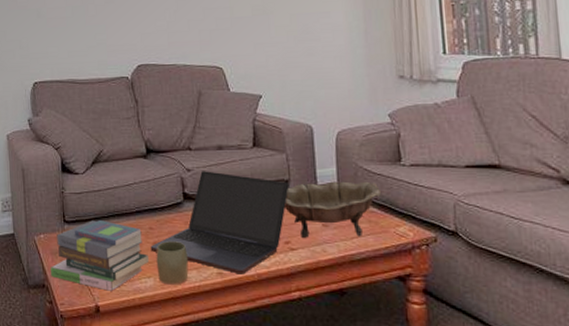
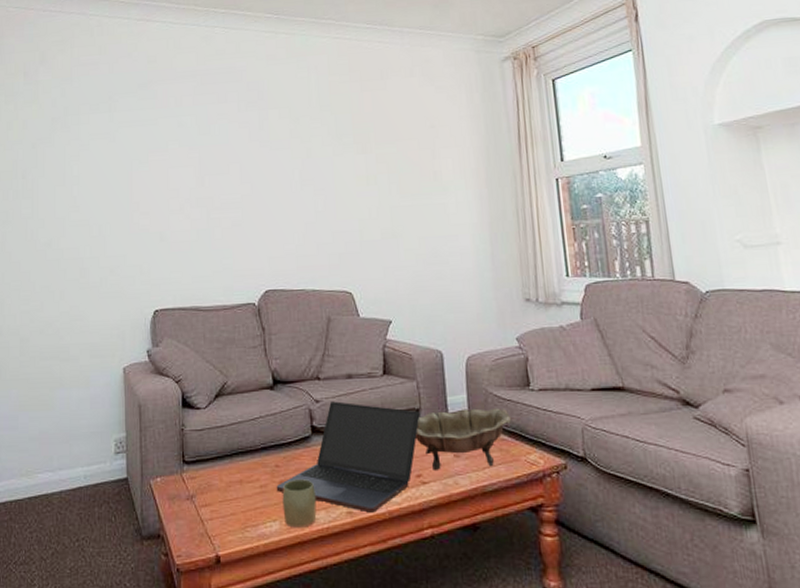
books: present [50,220,149,291] -> none [166,459,274,538]

